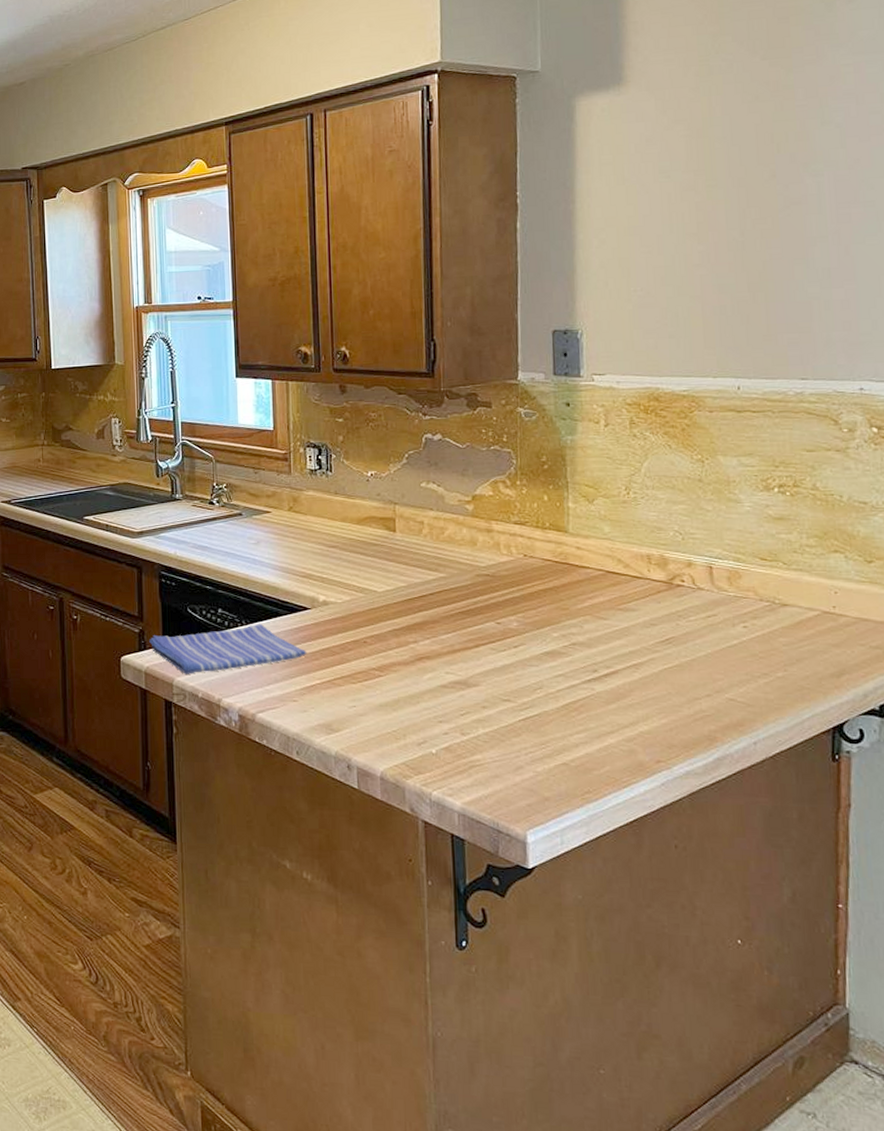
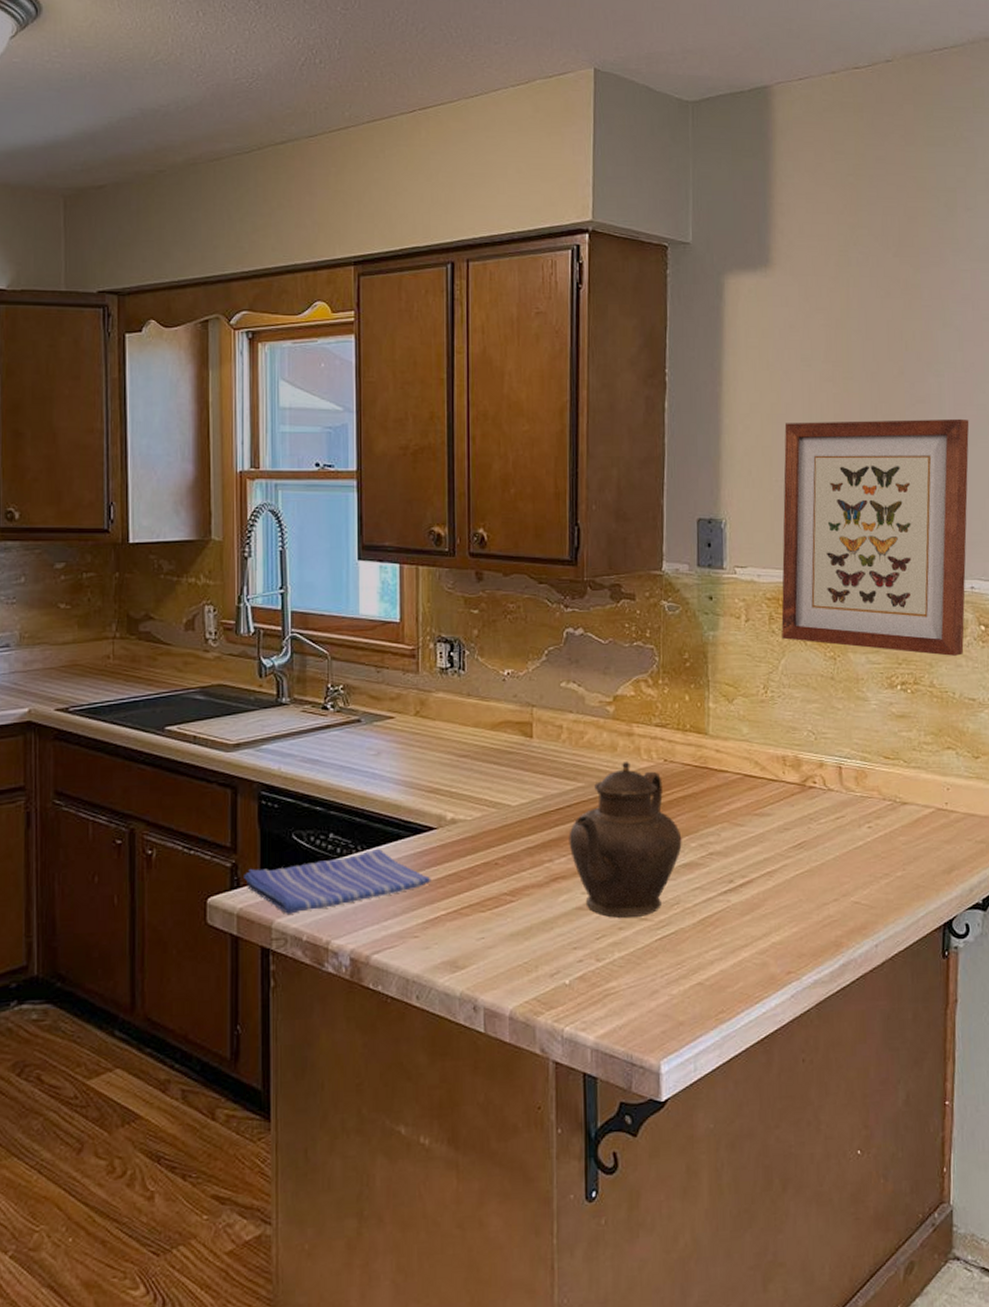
teapot: none [432,556,544,698] -> present [569,762,682,918]
wall art: none [642,217,855,459] -> present [781,418,969,656]

